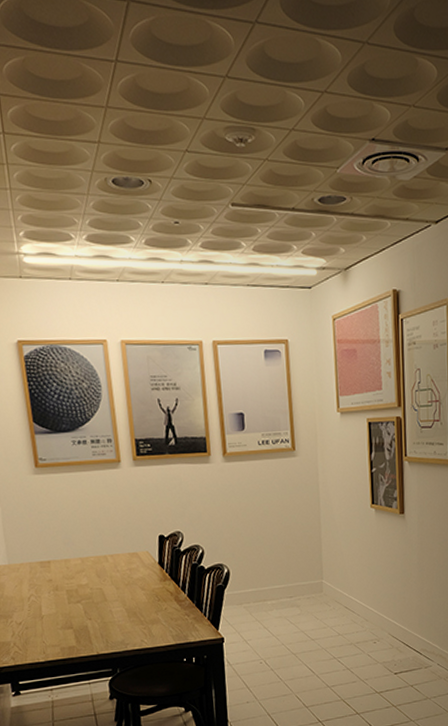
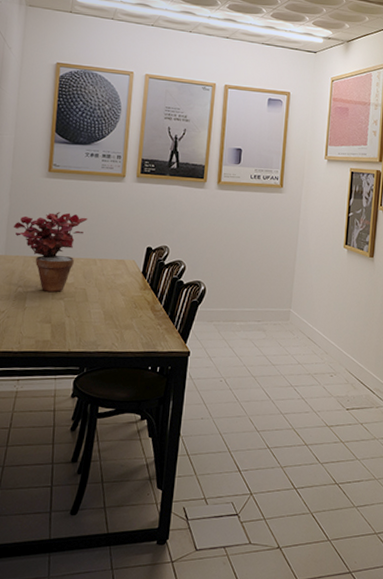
potted plant: none [10,509,90,597] -> present [13,212,88,292]

